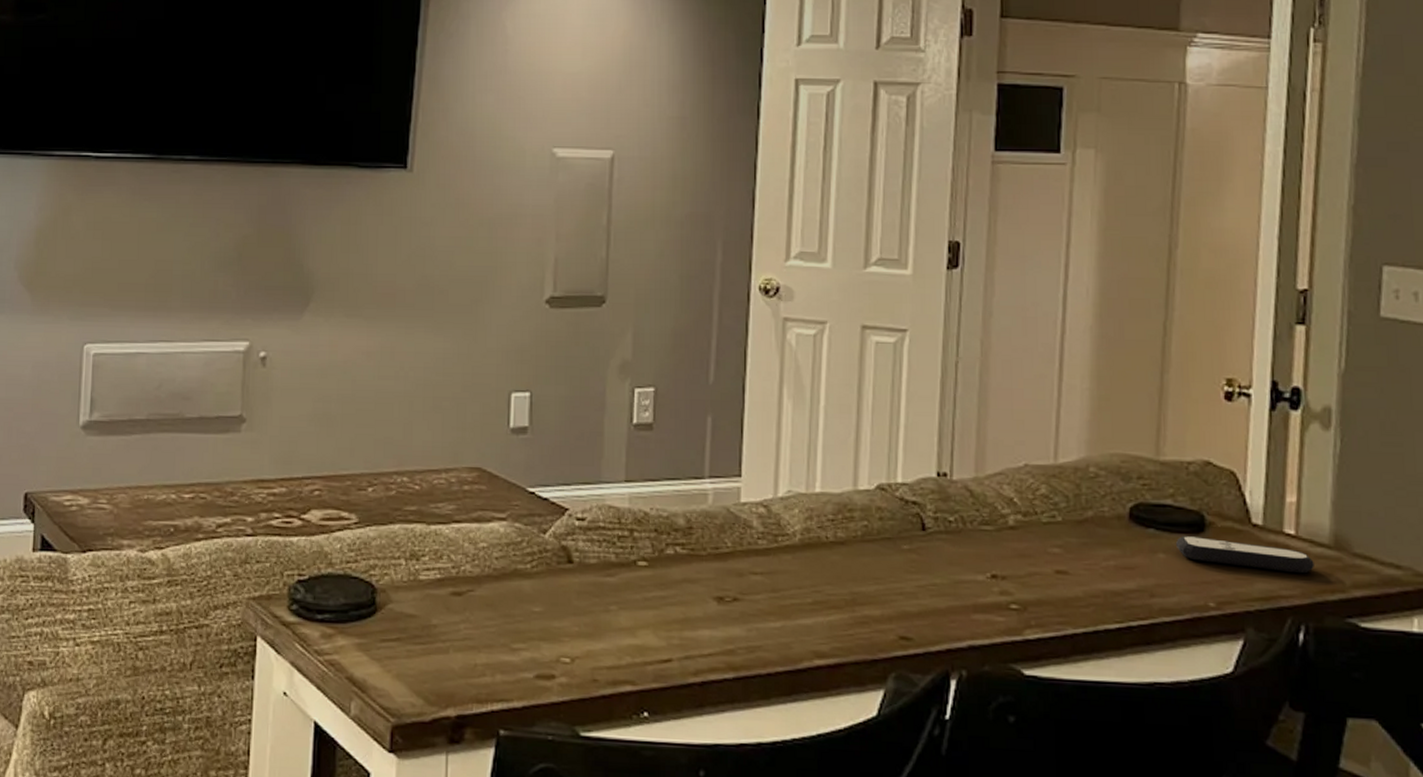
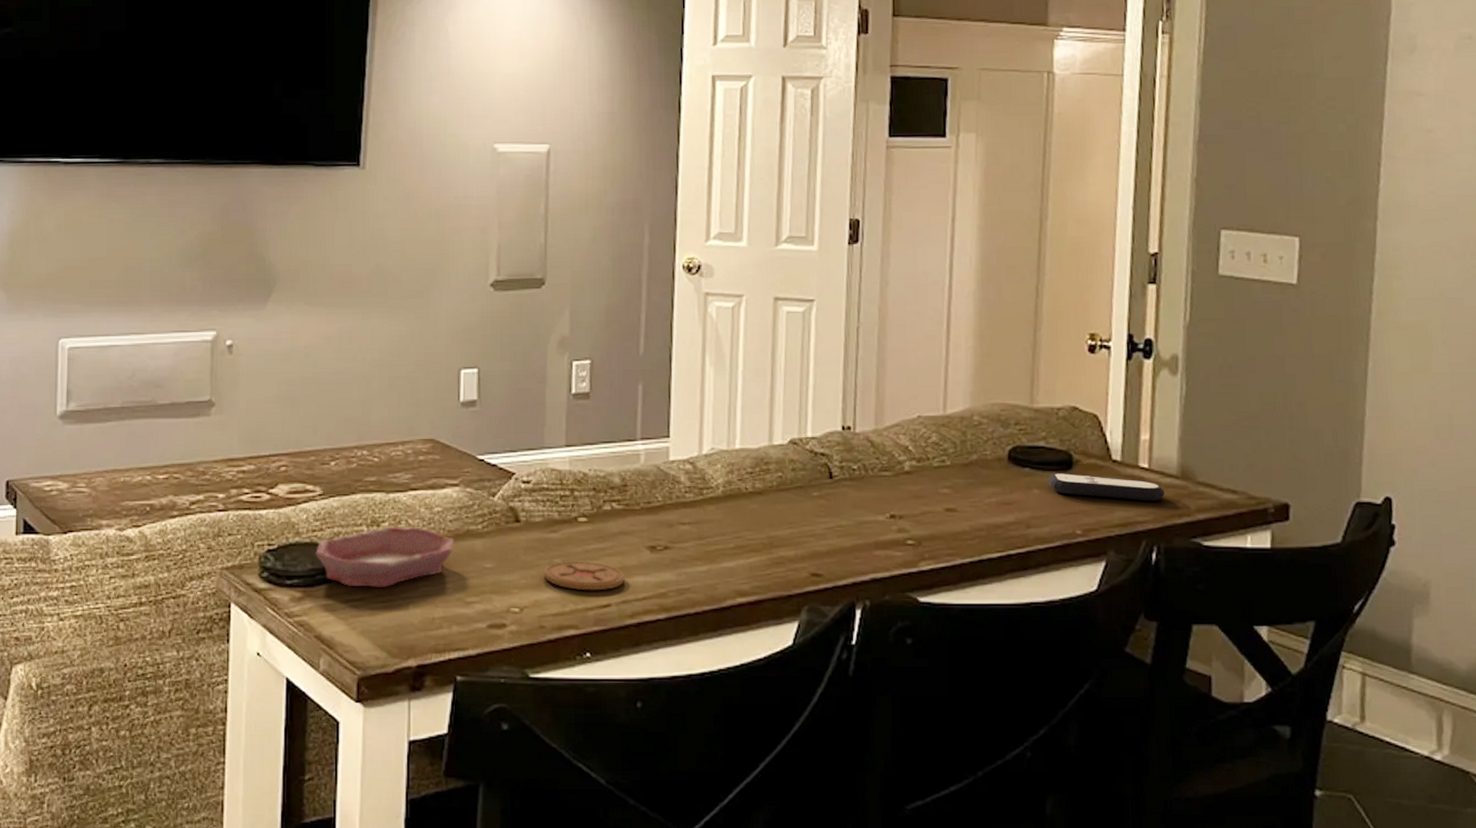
bowl: none [349,560,500,628] -> present [316,526,454,587]
coaster: none [597,608,688,644] -> present [543,561,625,591]

